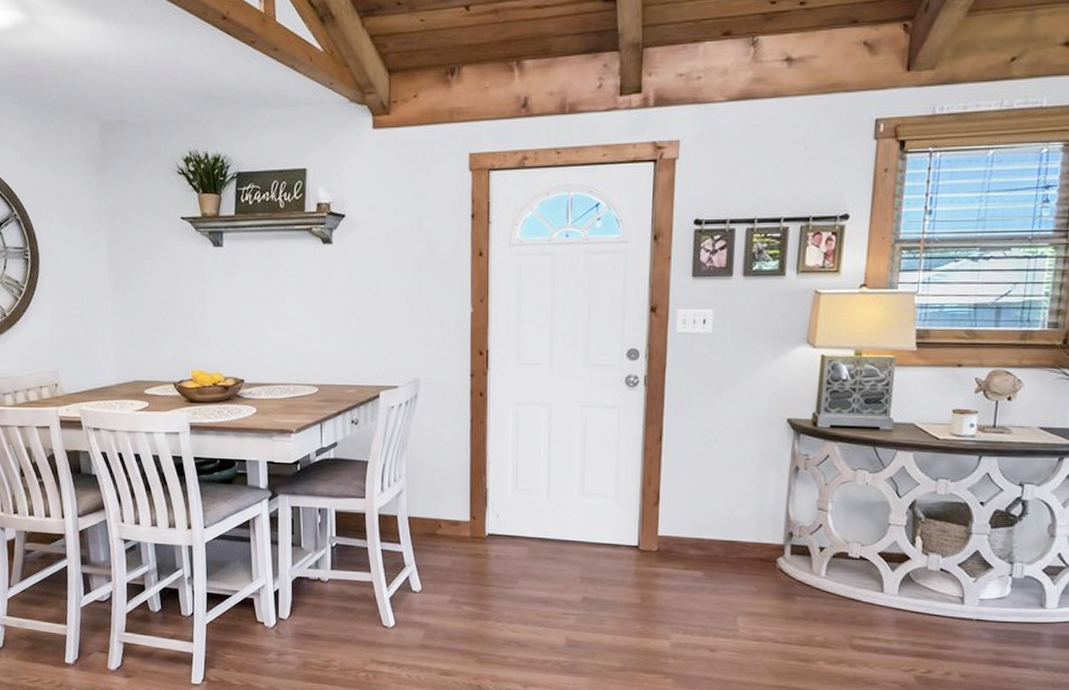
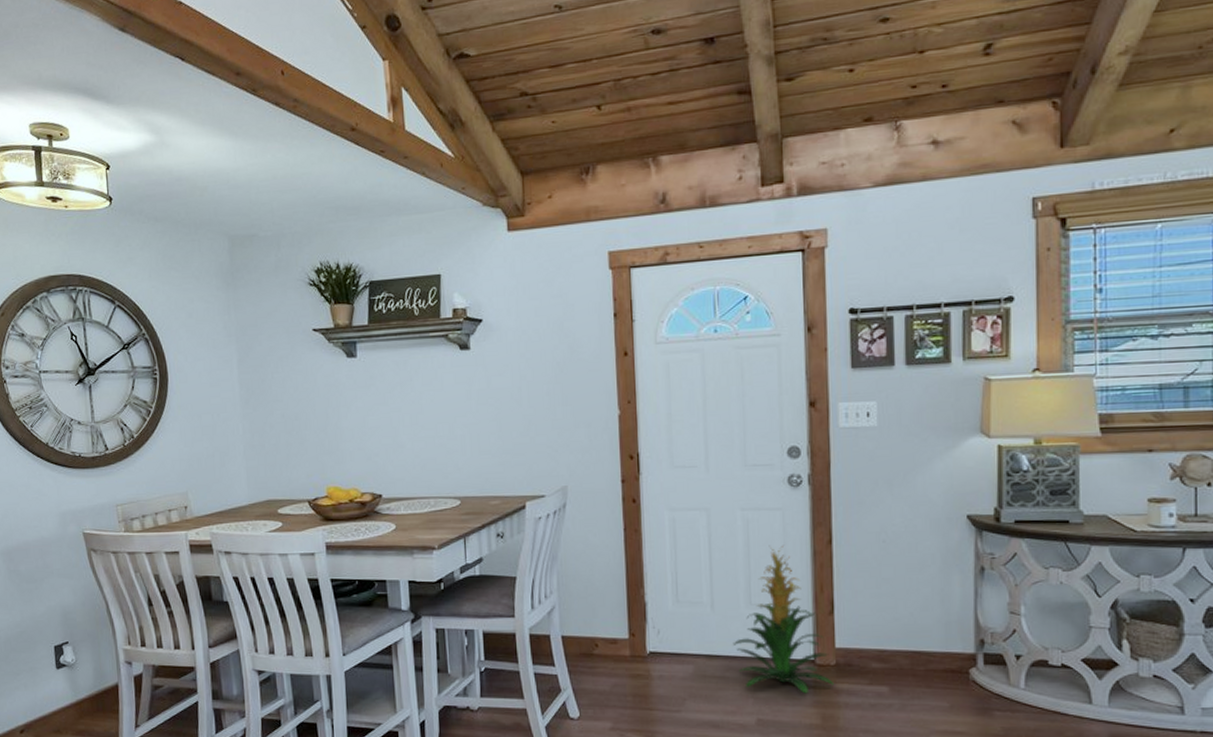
indoor plant: none [565,440,654,576] -> present [732,545,833,694]

